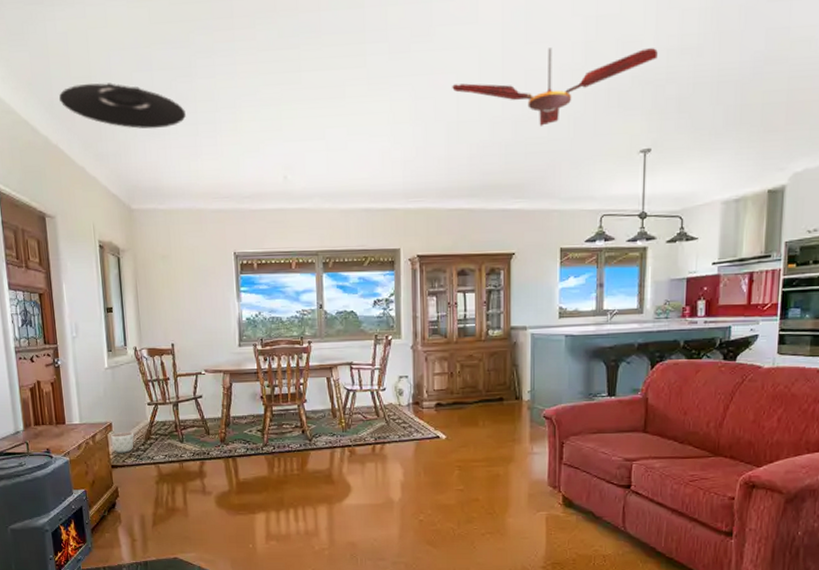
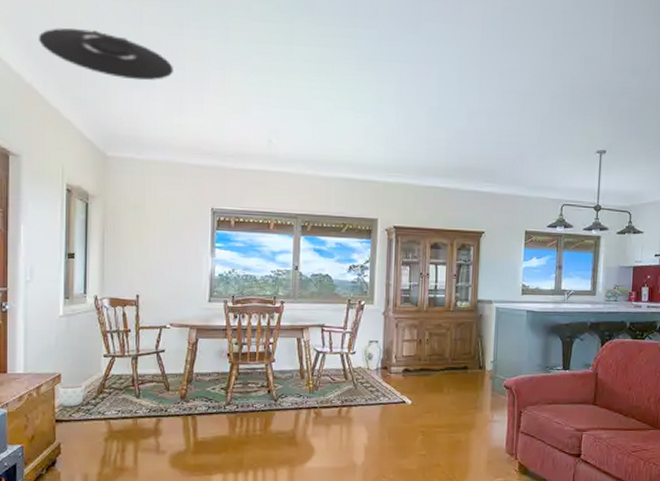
ceiling fan: present [452,47,658,126] -> none [434,53,614,121]

